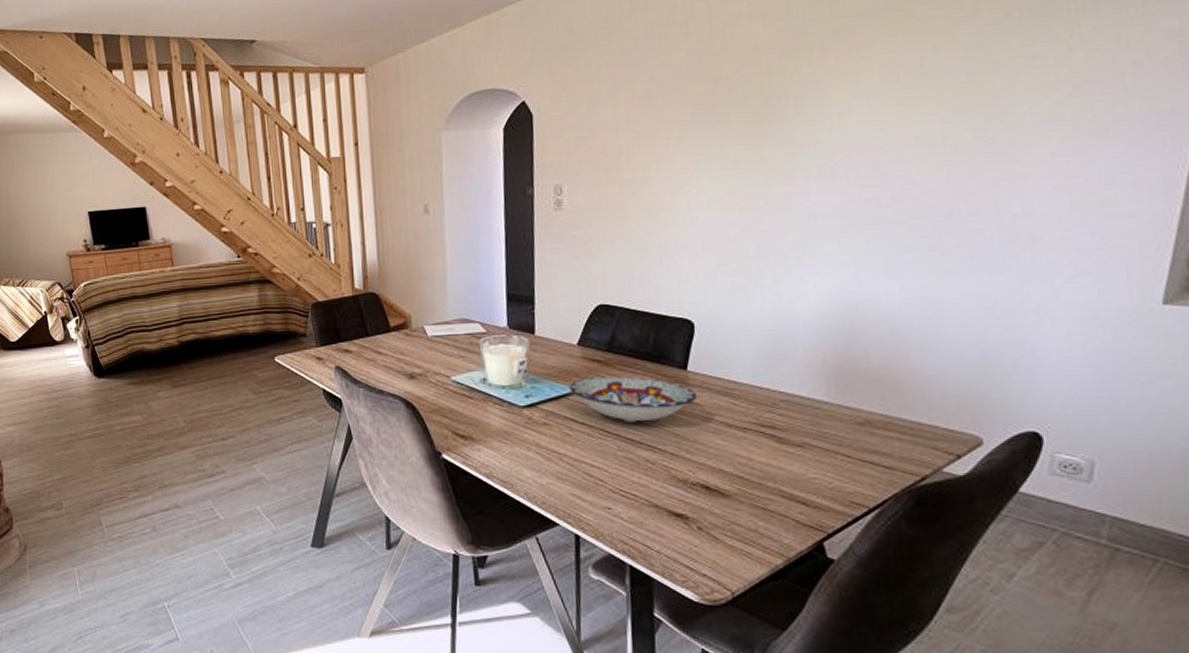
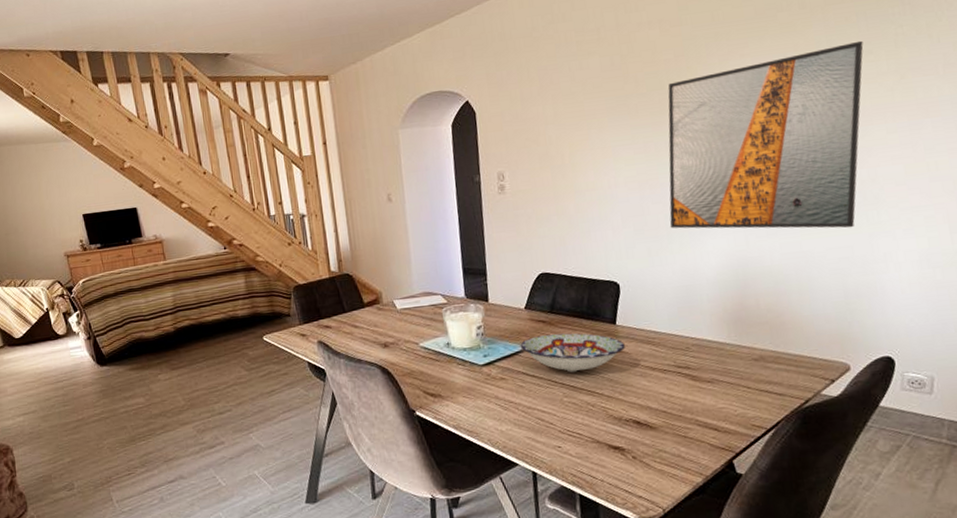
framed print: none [761,42,1026,272] -> present [668,40,864,229]

